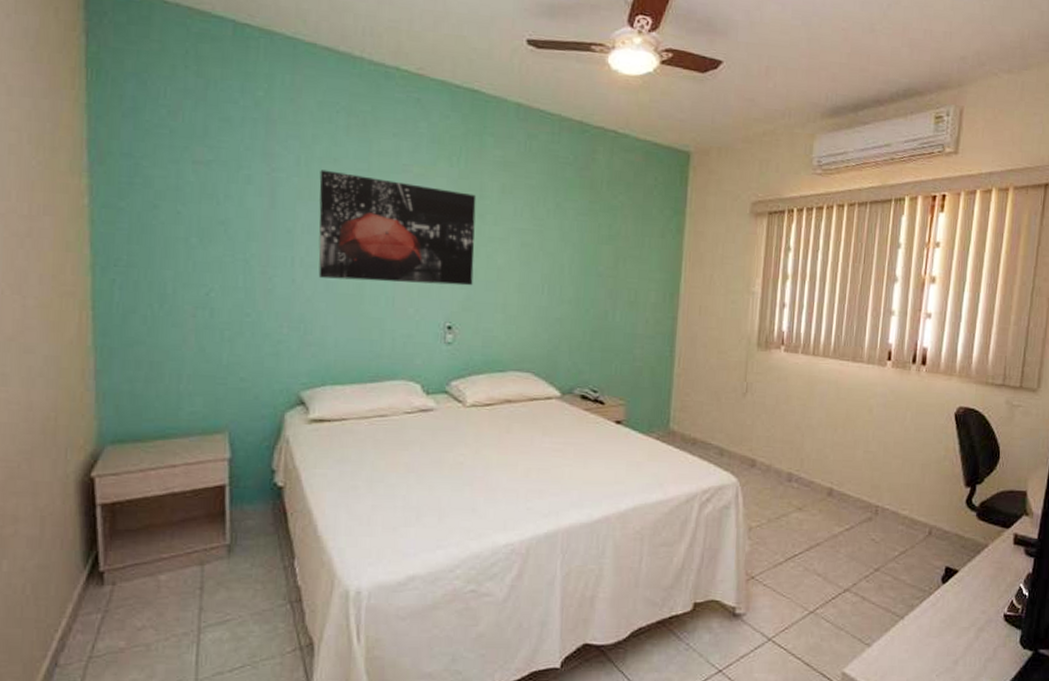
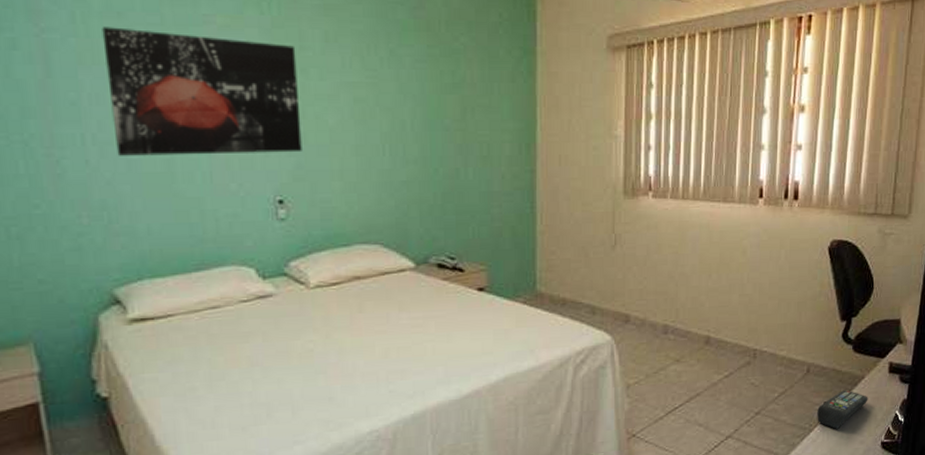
remote control: none [937,556,992,595] -> present [817,390,868,429]

